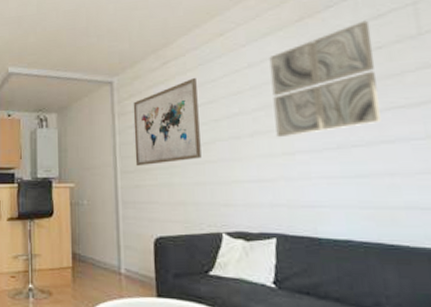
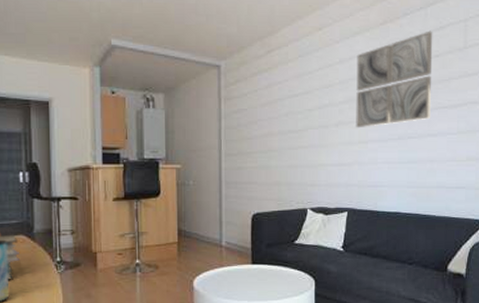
wall art: present [133,77,202,167] -> none [238,68,296,150]

